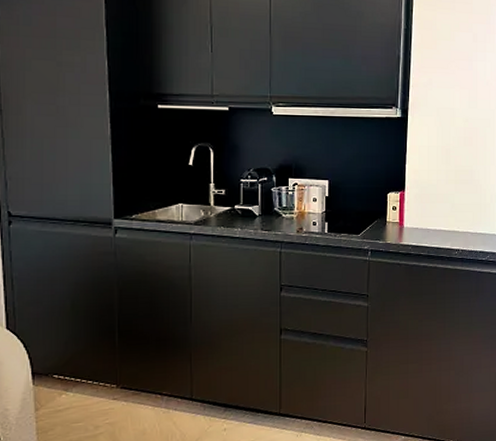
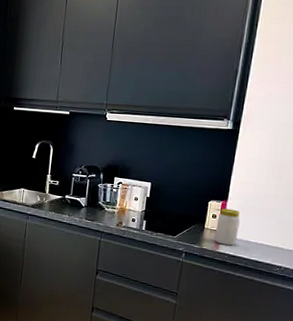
jar: none [397,199,418,236] -> present [214,208,240,246]

